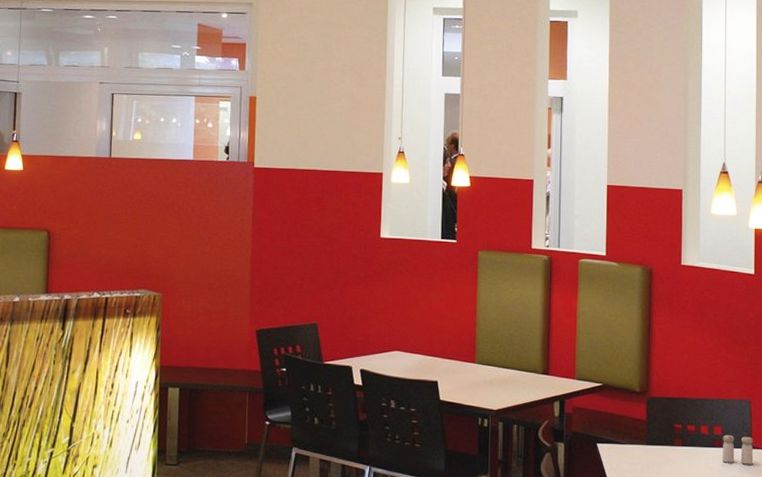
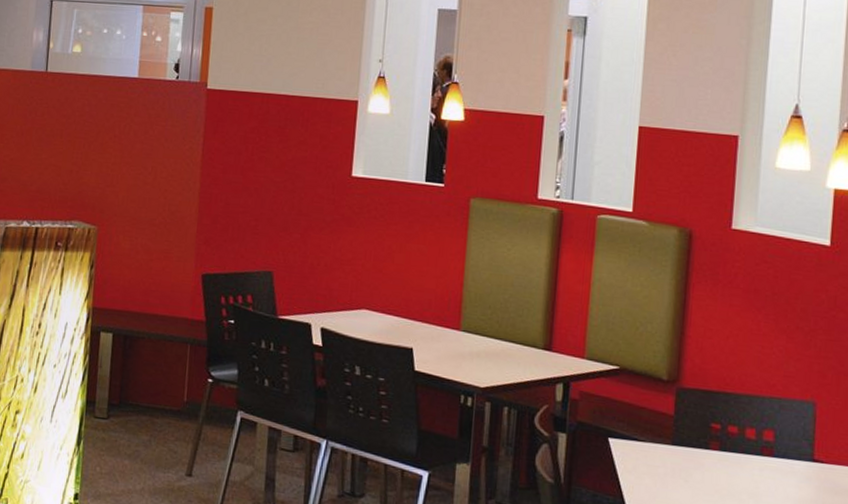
salt and pepper shaker: present [722,434,754,465] -> none [772,441,815,482]

